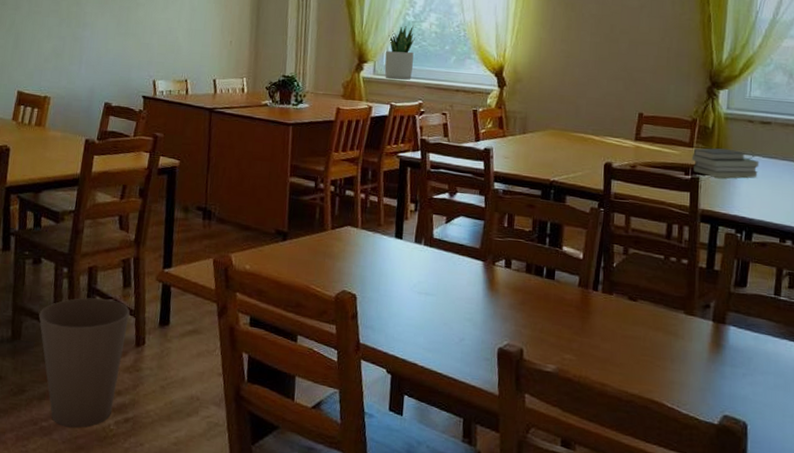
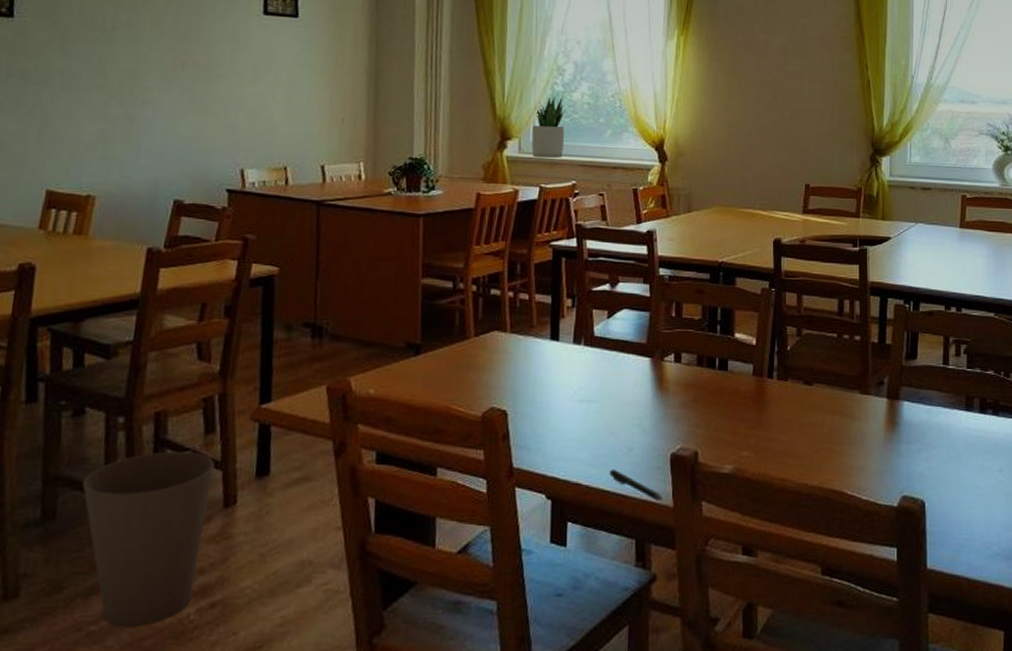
pen: none [442,355,490,389] -> present [609,469,664,501]
books: present [691,148,760,179] -> none [859,216,923,249]

